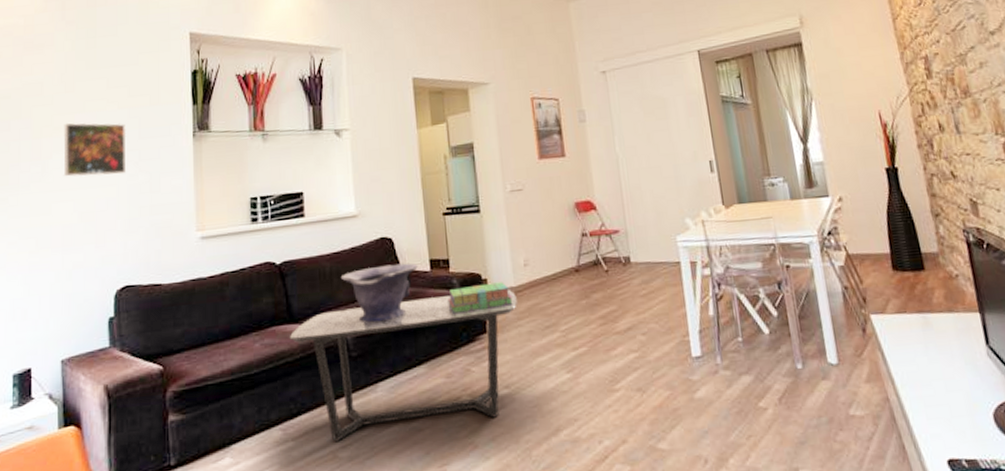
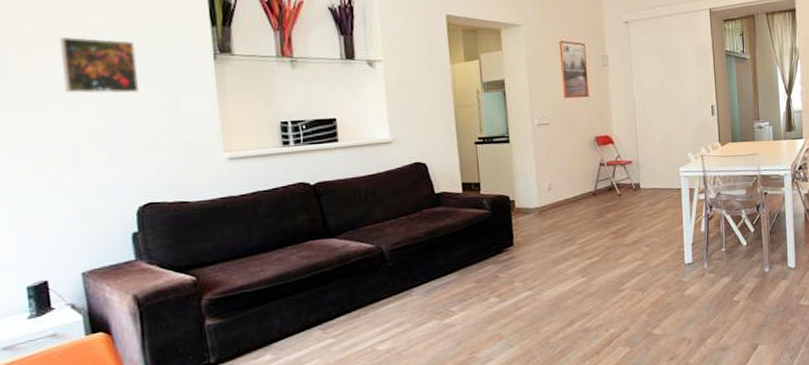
coffee table: present [290,289,517,442] -> none [327,209,541,338]
decorative bowl: present [340,263,418,323] -> none [376,185,451,238]
stack of books: present [447,282,513,315] -> none [478,203,537,231]

